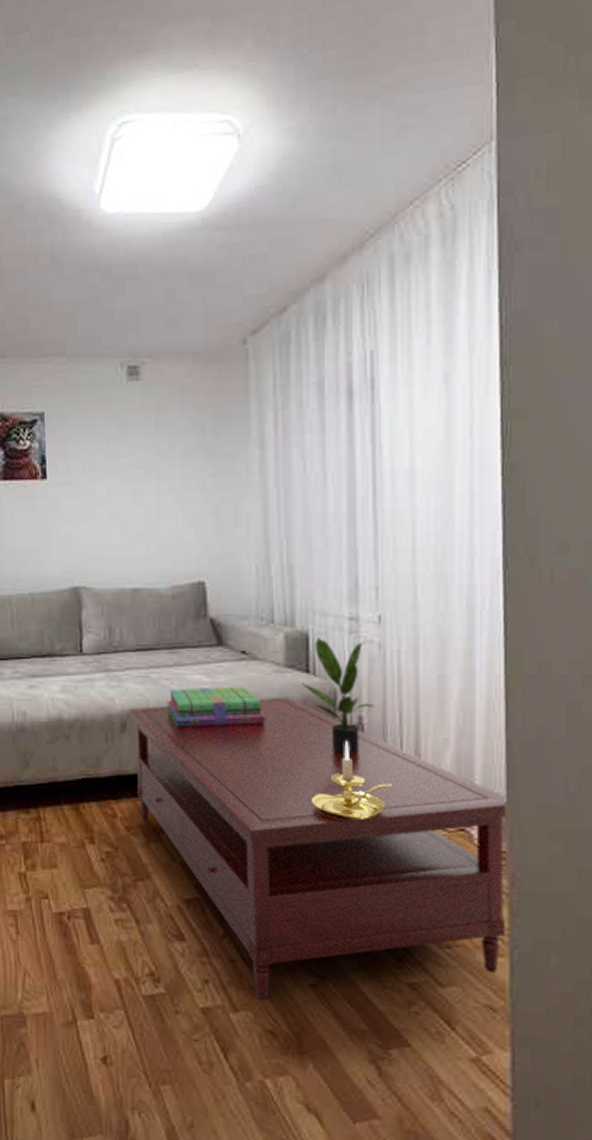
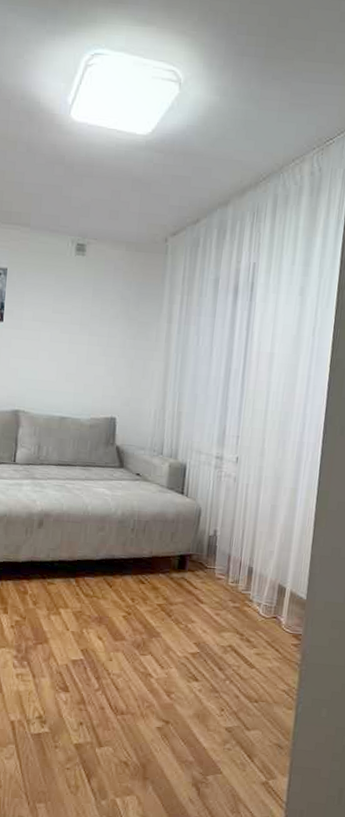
coffee table: present [128,697,506,1000] -> none [45,509,307,739]
stack of books: present [167,687,266,727] -> none [76,497,149,530]
potted plant: present [301,638,374,754] -> none [176,469,226,557]
candle holder: present [312,740,393,821] -> none [174,546,232,607]

